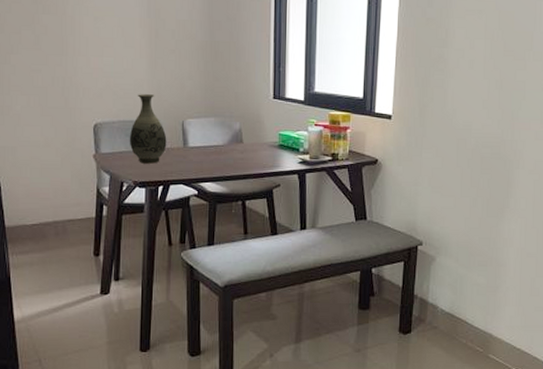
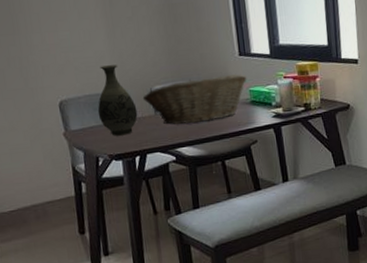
fruit basket: none [173,116,278,161] -> present [142,74,247,124]

